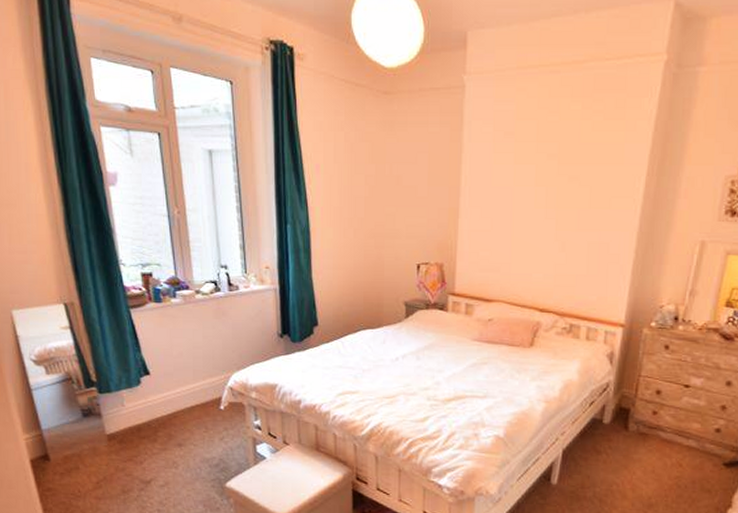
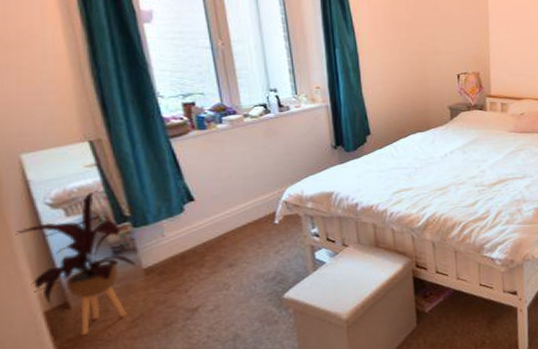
house plant: none [9,353,101,487] -> present [15,191,137,335]

